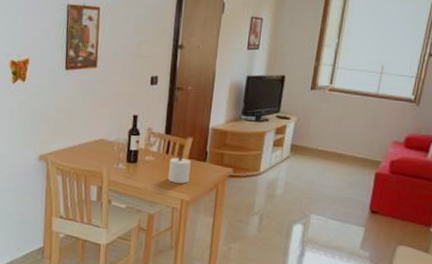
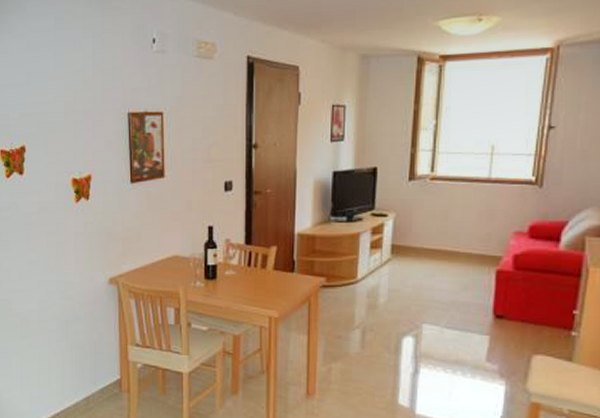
candle: present [168,155,191,184] -> none [253,267,277,299]

